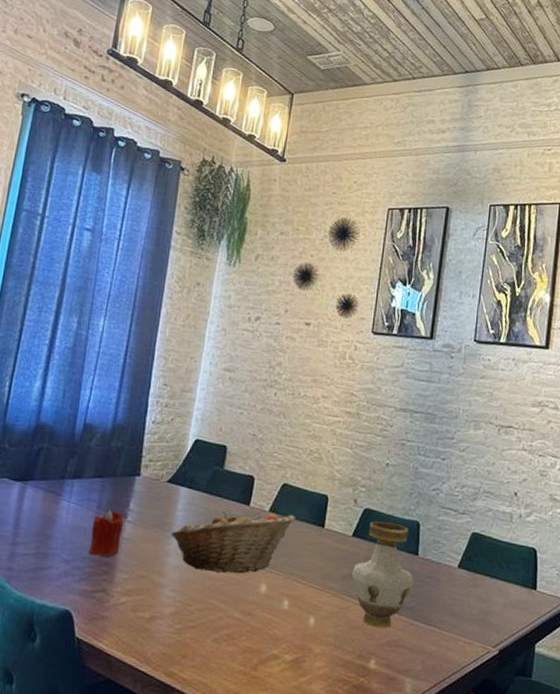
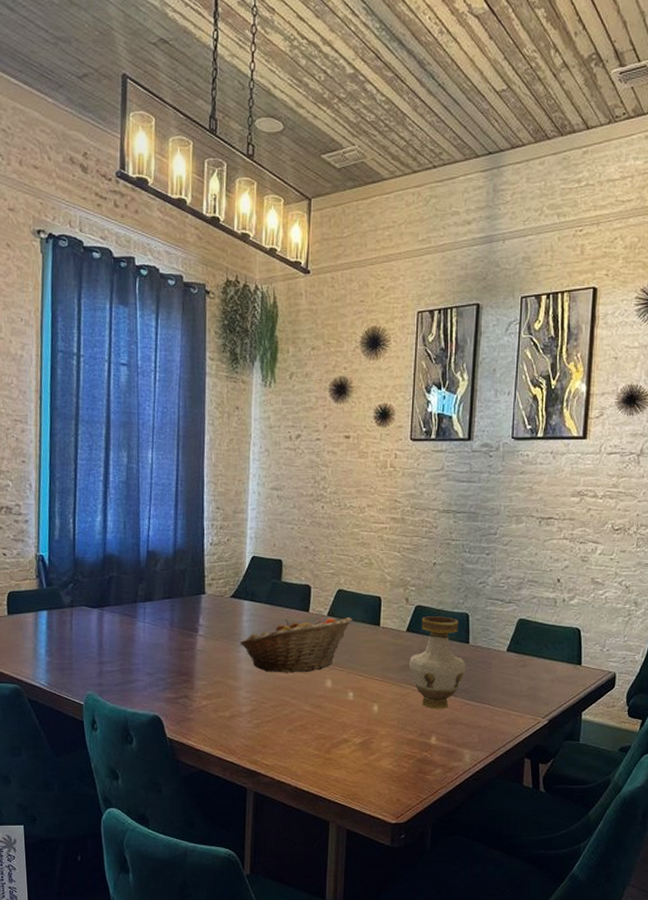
candle: present [89,510,124,557] -> none [168,626,196,667]

